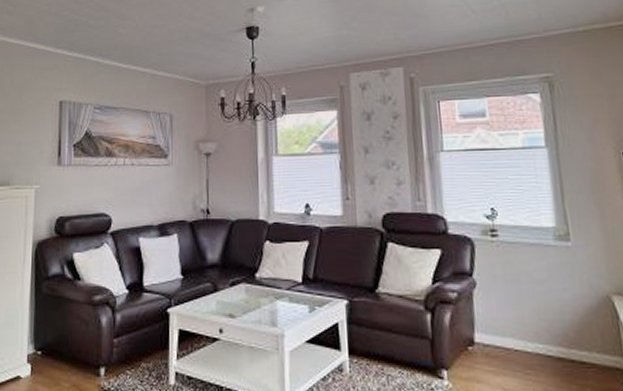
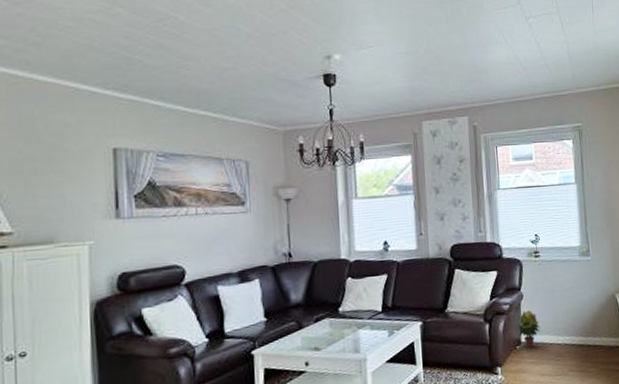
potted plant: none [470,303,500,352] -> present [519,310,540,349]

